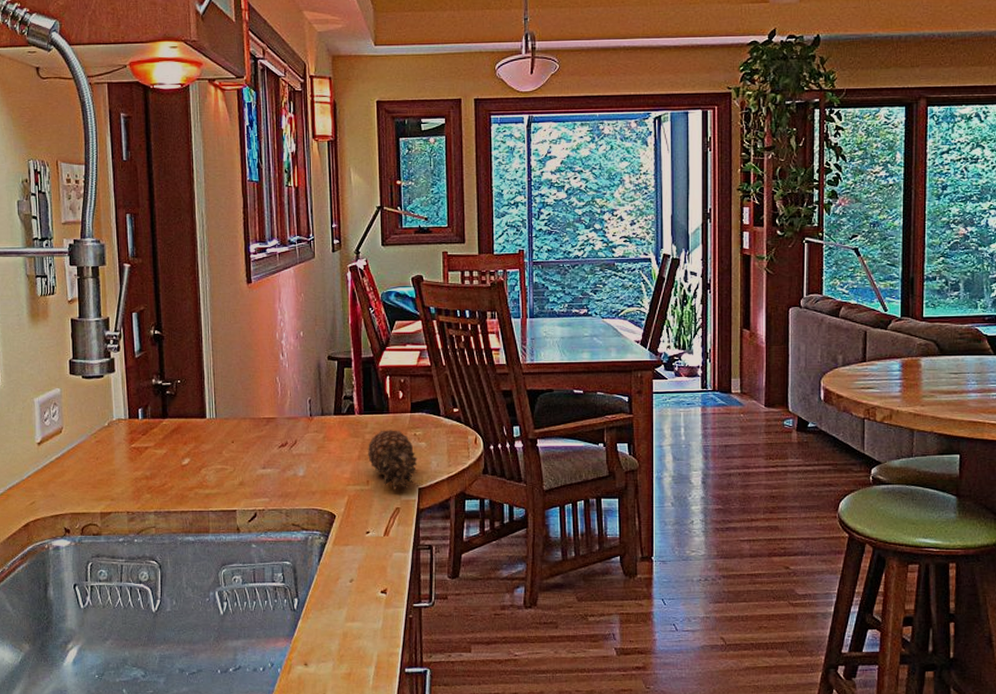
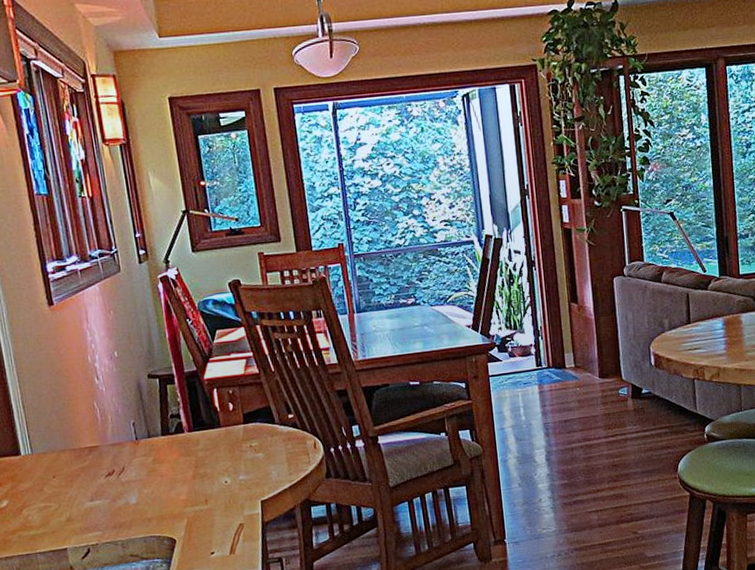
fruit: present [367,430,418,490] -> none [201,443,257,506]

